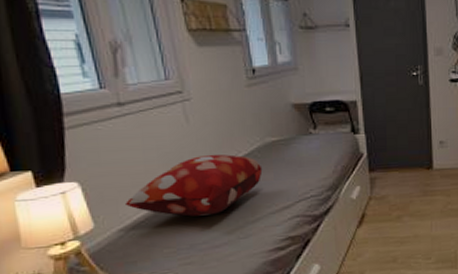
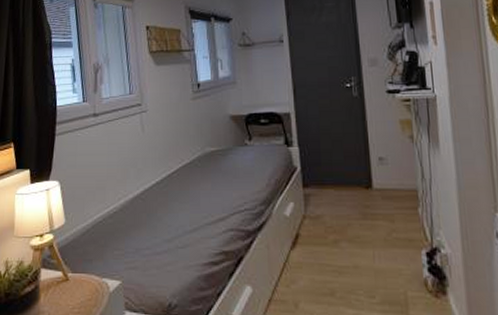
decorative pillow: present [125,154,263,217] -> none [90,161,202,221]

